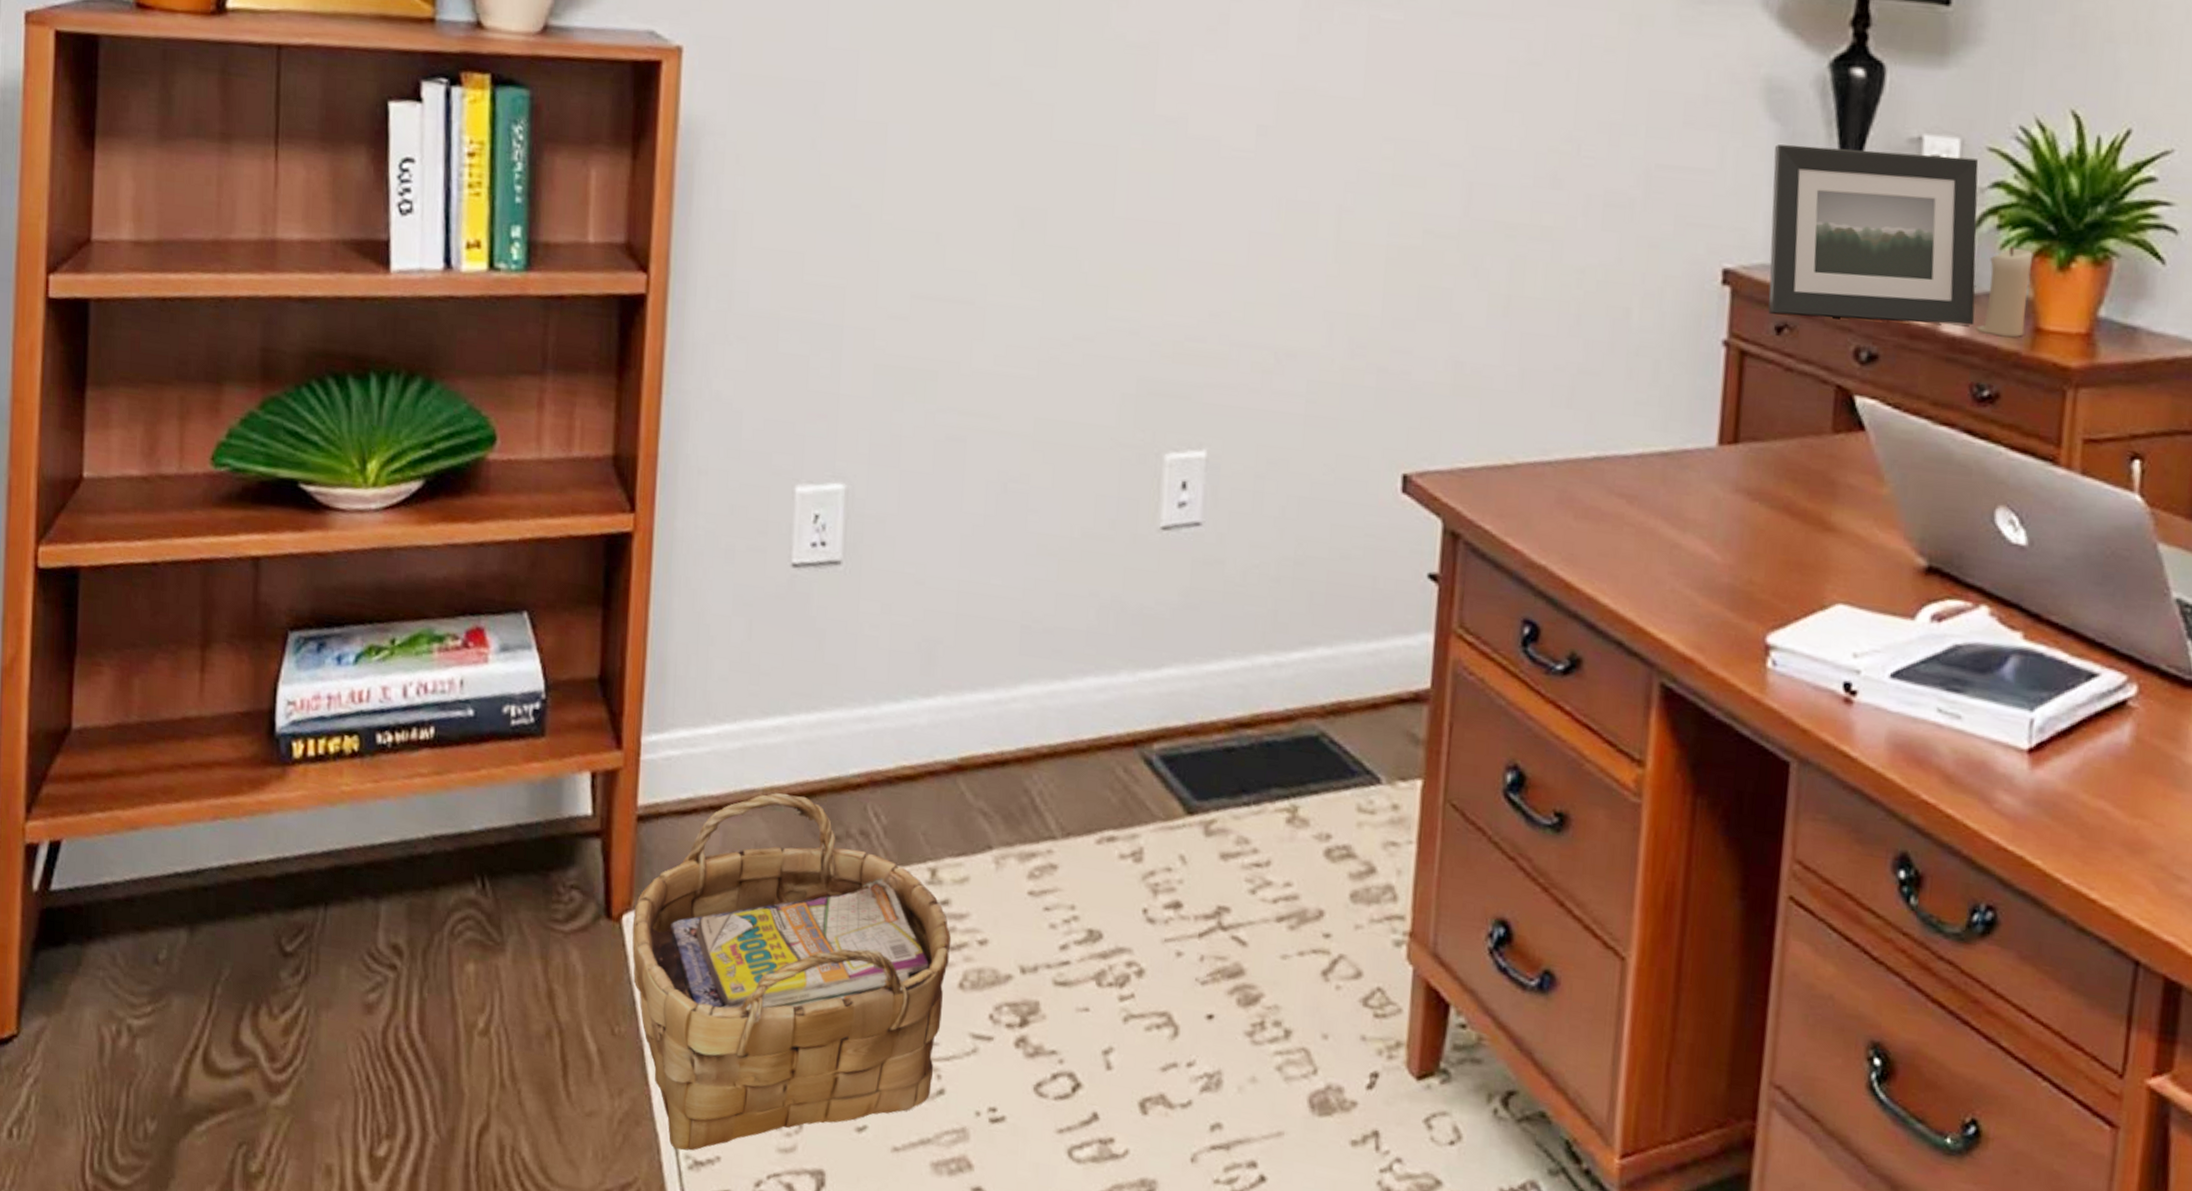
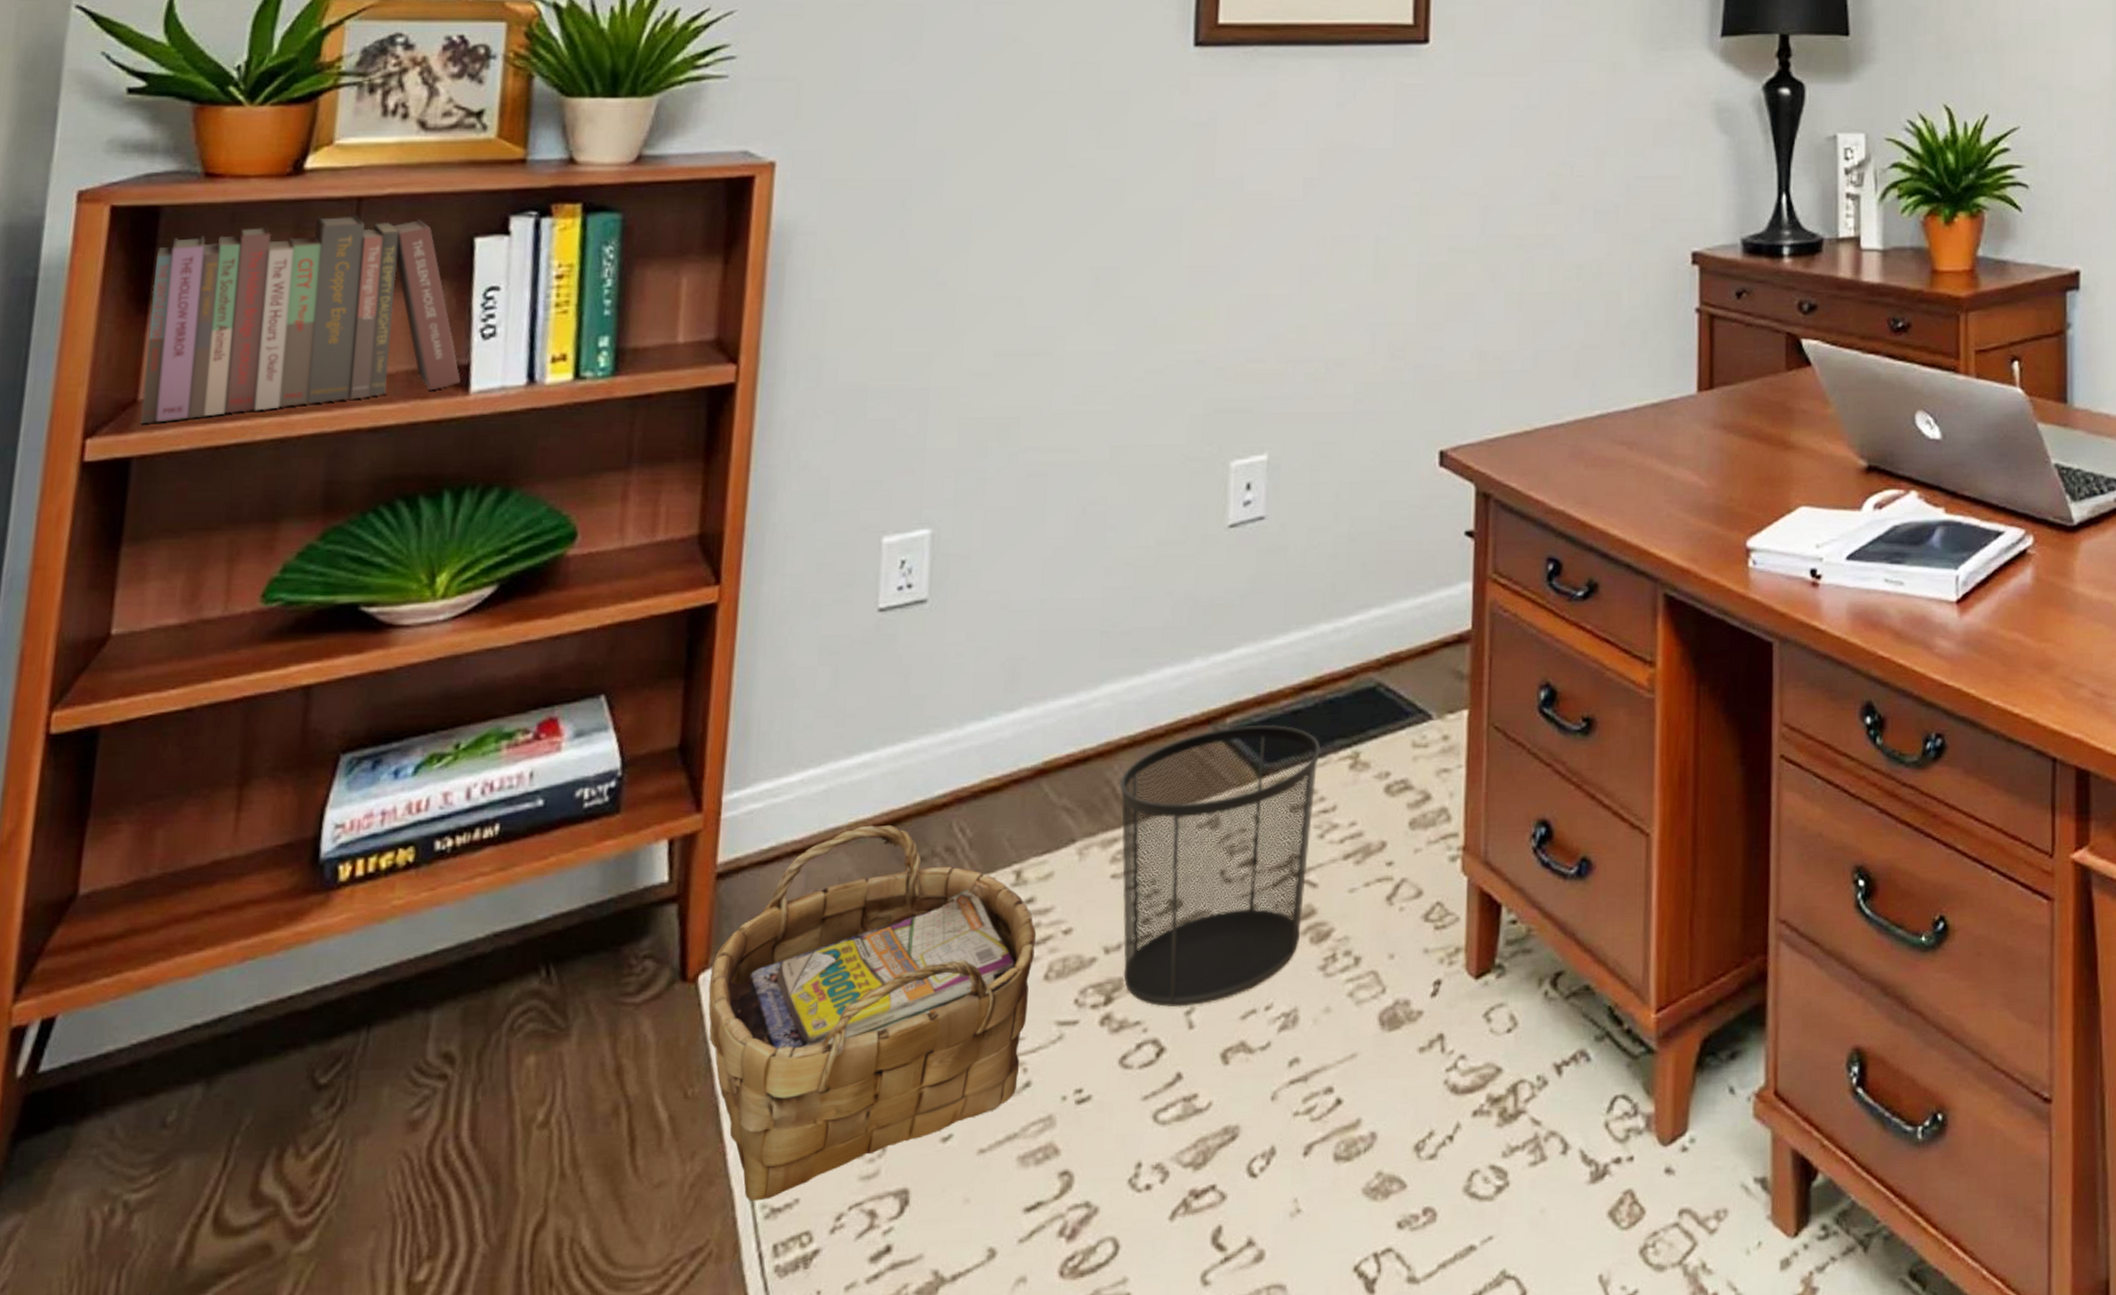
books: none [95,63,381,266] -> present [140,216,460,423]
waste bin: none [1039,753,1255,1046] -> present [1120,724,1320,1007]
picture frame: present [1768,144,1979,326] -> none [1726,148,1887,284]
candle: present [1975,245,2034,338] -> none [1888,210,1926,280]

